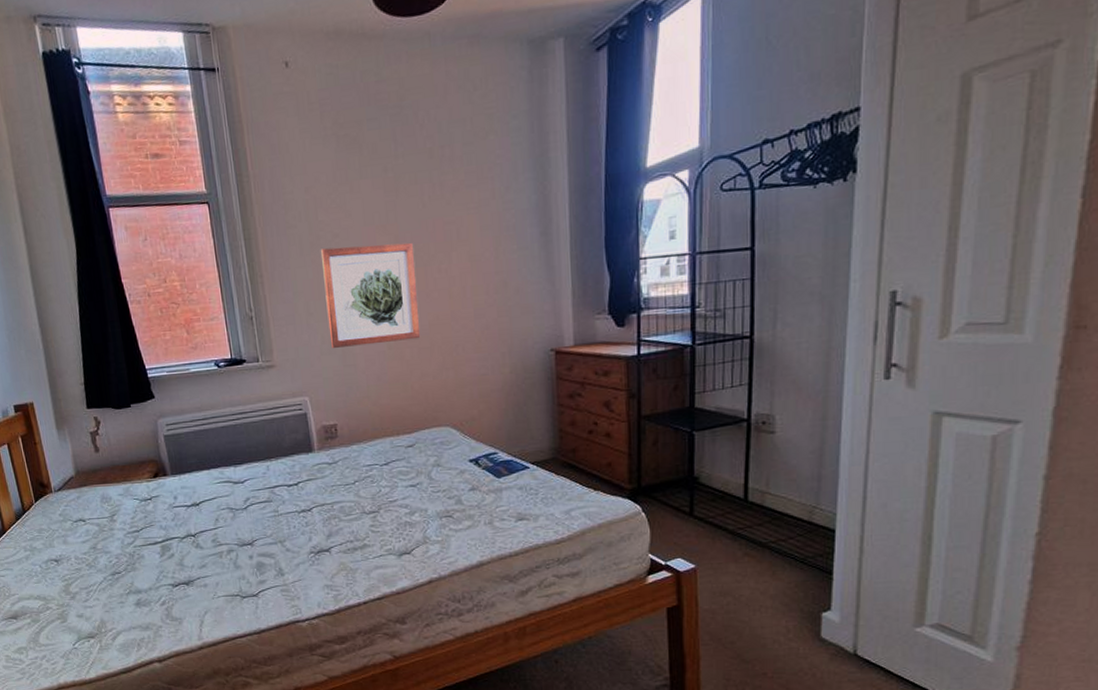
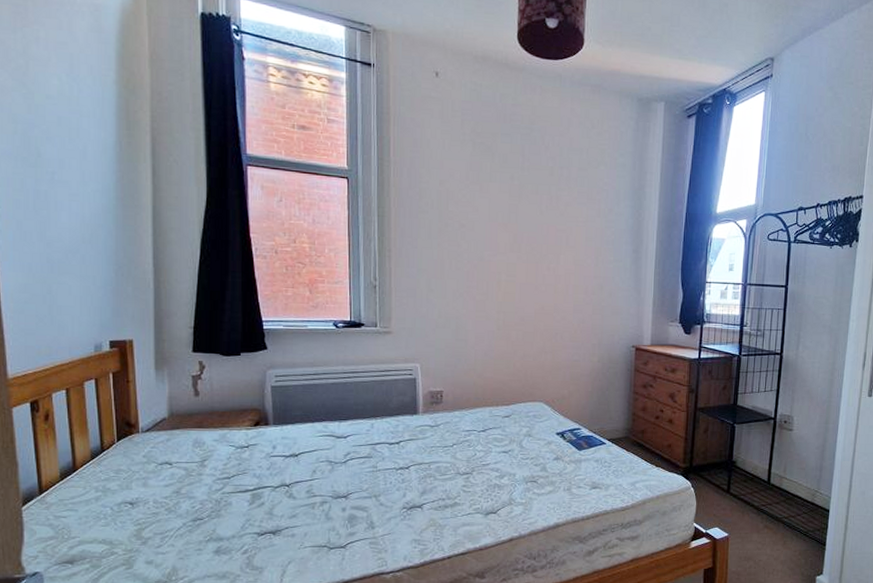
wall art: present [320,242,421,348] -> none [446,235,529,324]

